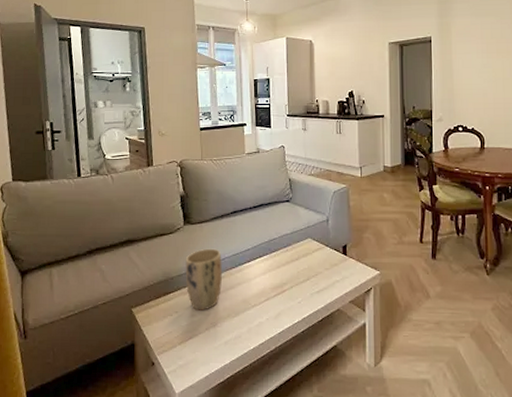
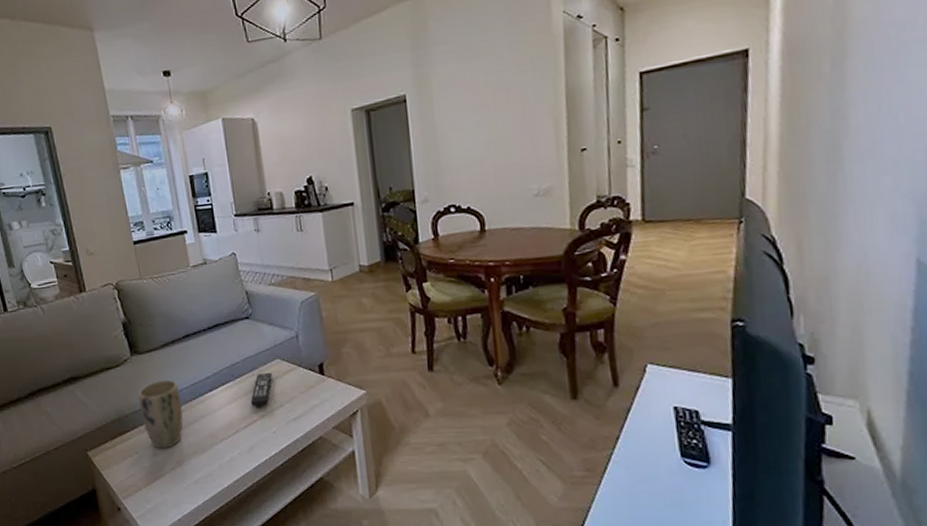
remote control: none [282,249,304,279] -> present [250,372,273,407]

